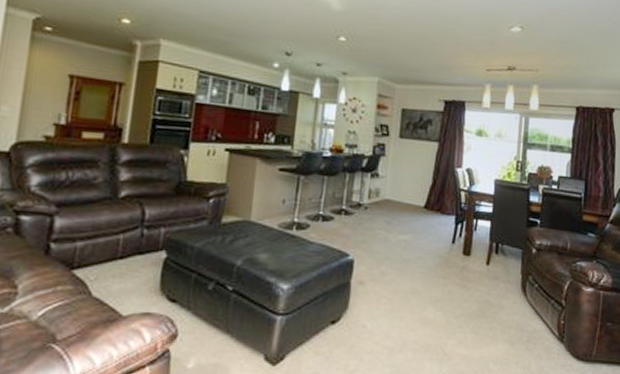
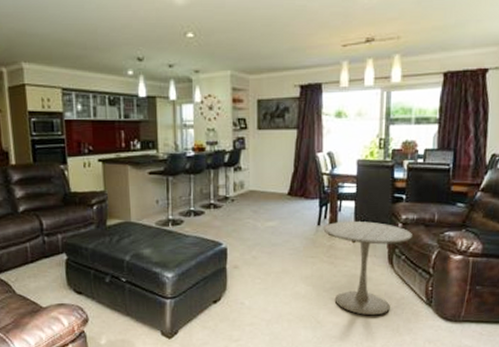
side table: none [457,241,547,350] -> present [323,221,413,316]

